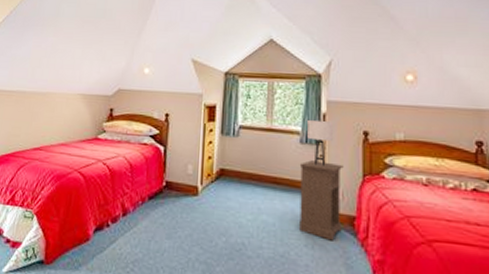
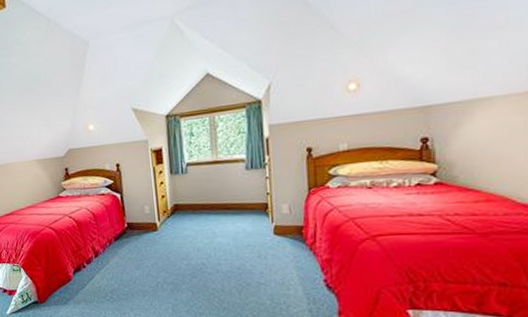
nightstand: present [299,160,344,241] -> none [247,182,291,250]
lamp: present [307,119,334,166] -> none [251,144,278,187]

